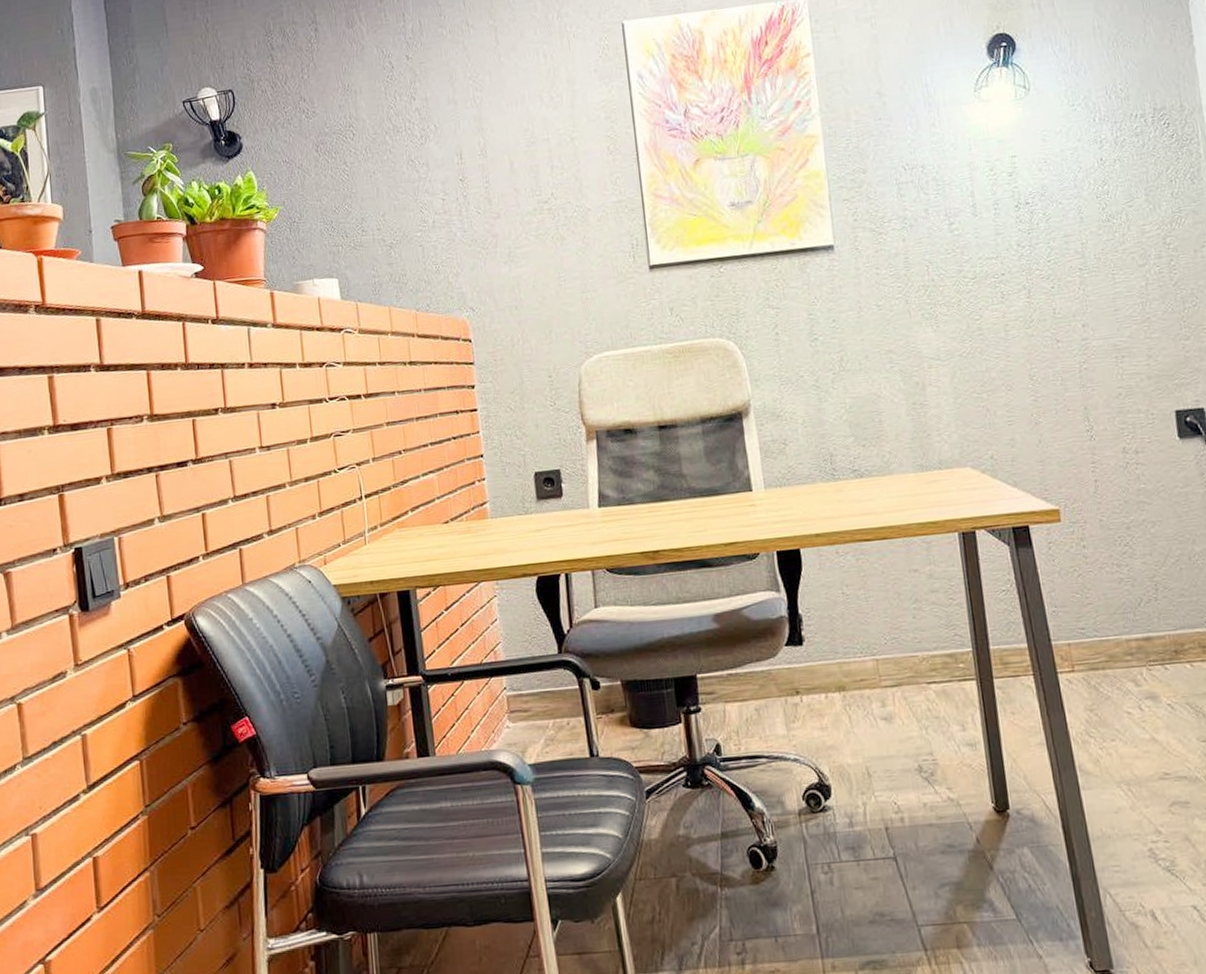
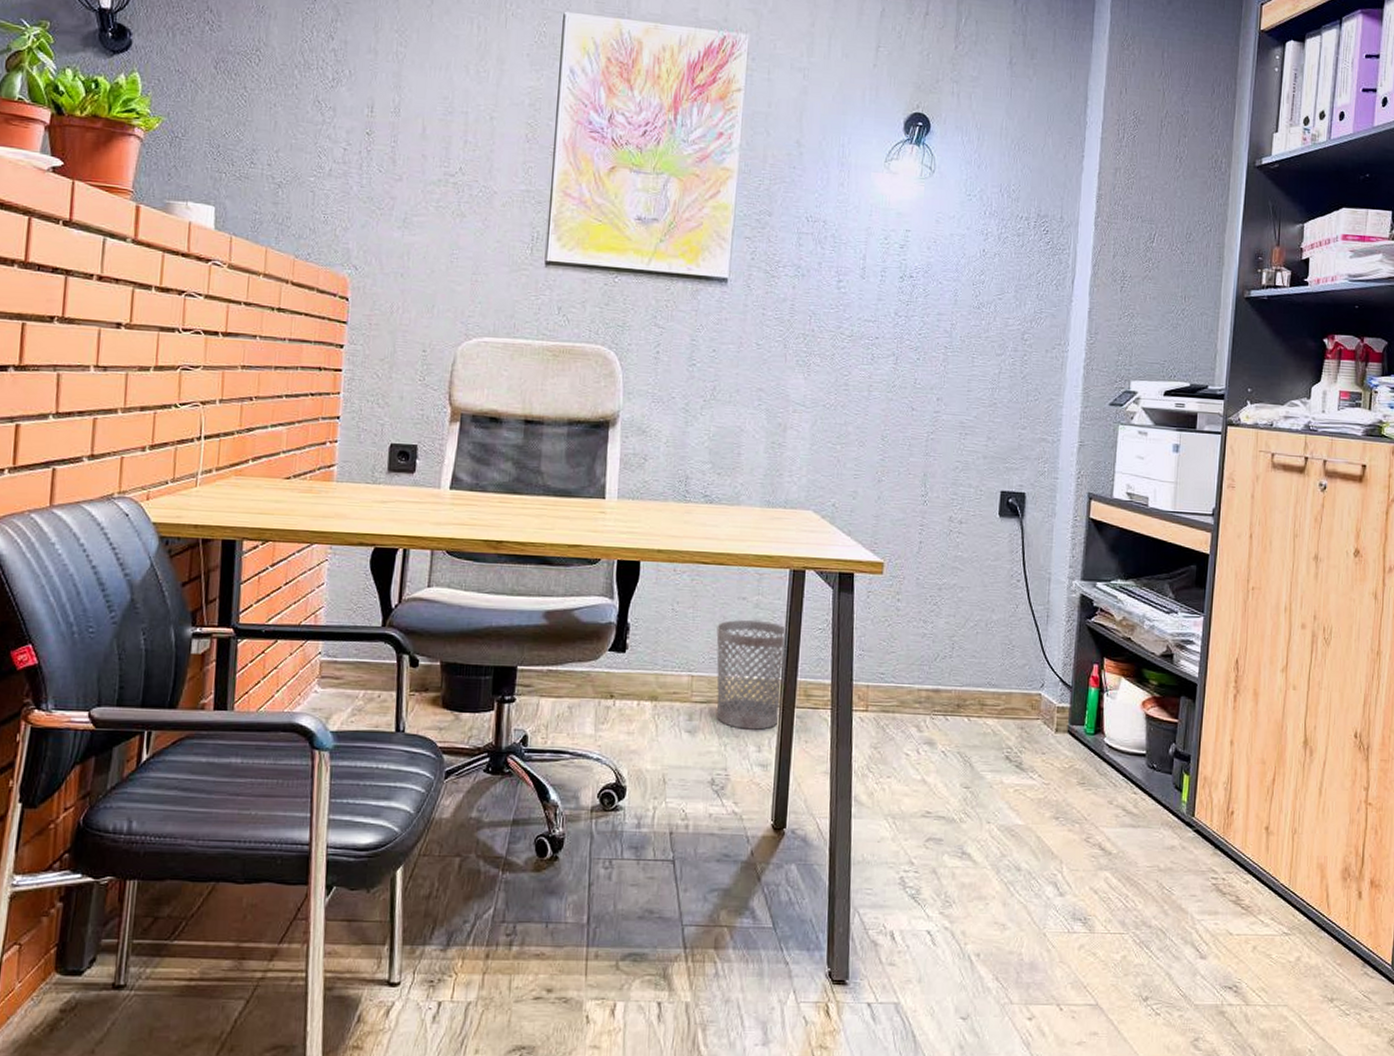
wastebasket: none [892,591,978,709] -> present [716,620,787,730]

